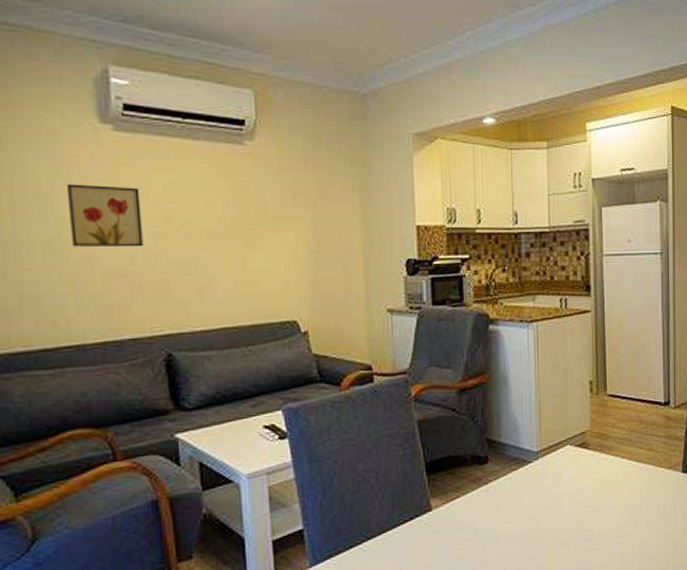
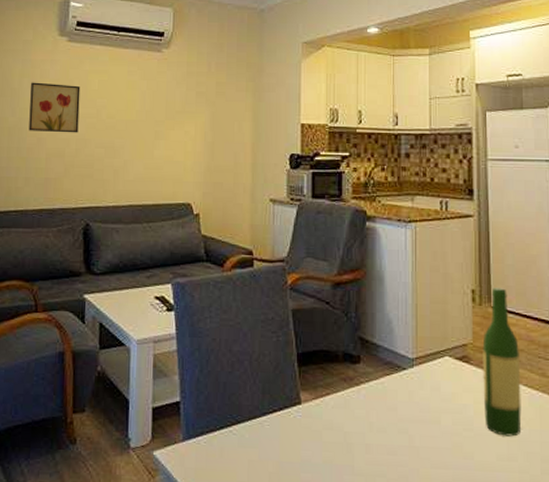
wine bottle: none [599,376,632,507] -> present [482,288,522,437]

